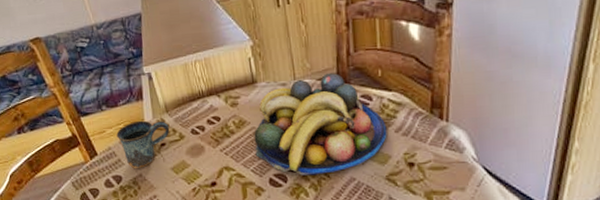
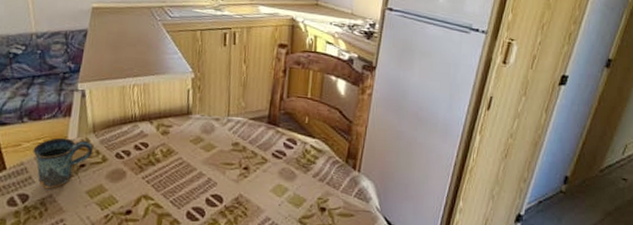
fruit bowl: present [254,73,387,175] -> none [177,114,306,212]

